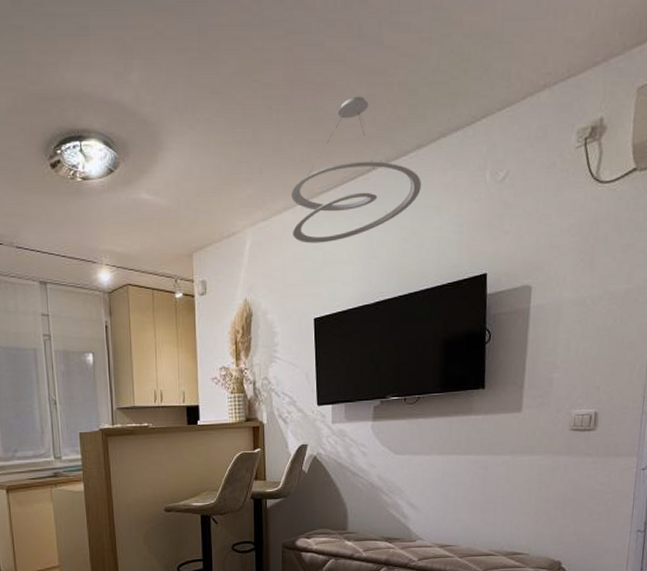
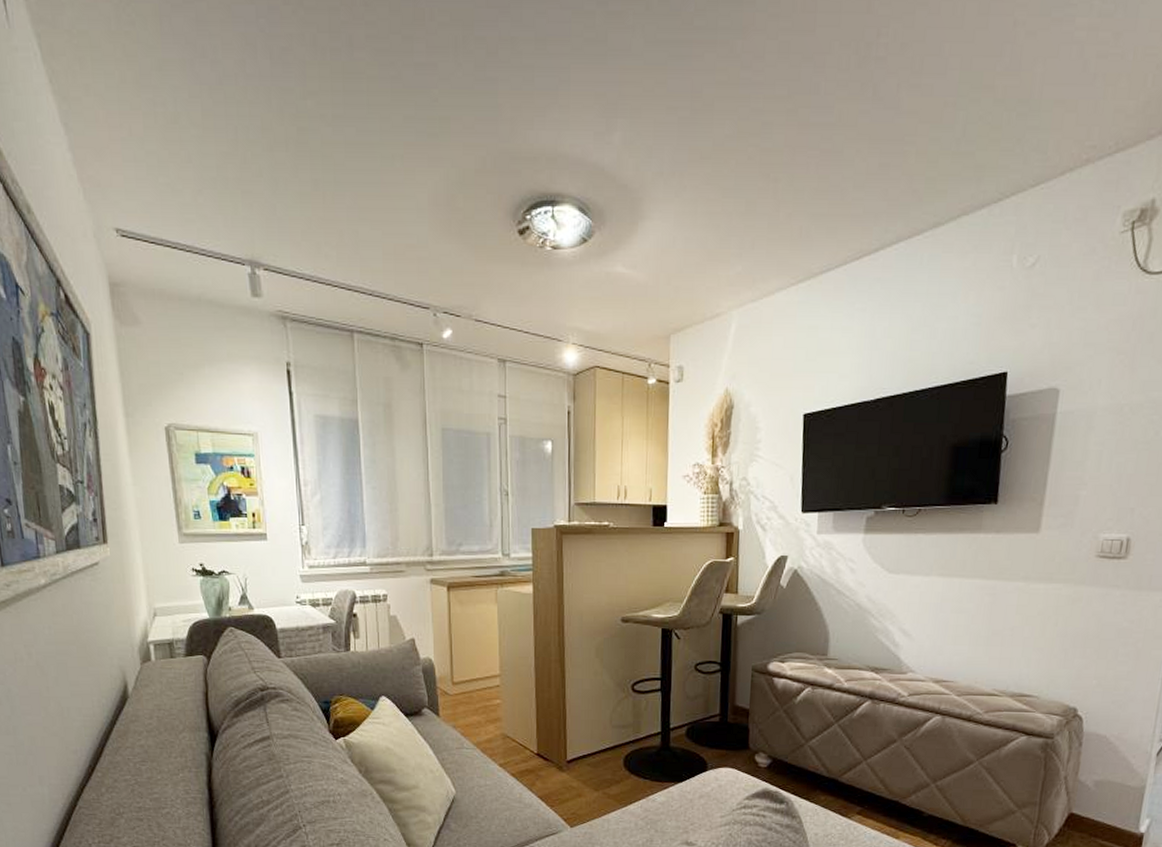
ceiling light fixture: present [292,96,421,244] -> none [785,166,936,330]

